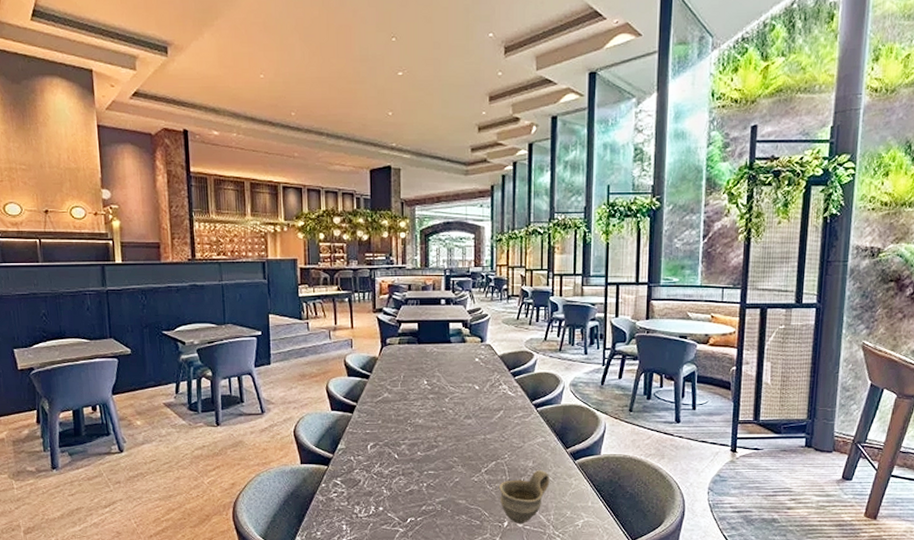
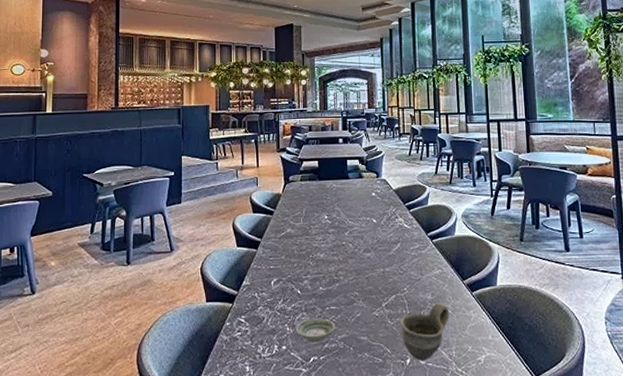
saucer: none [393,482,434,504] -> present [296,318,336,342]

